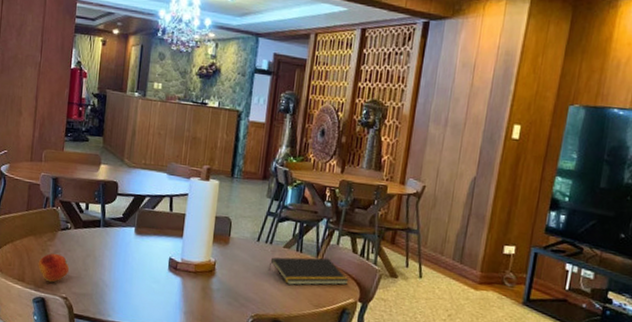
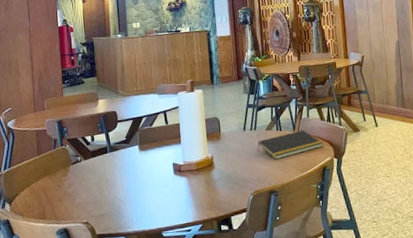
fruit: present [38,253,70,283] -> none [56,185,86,213]

